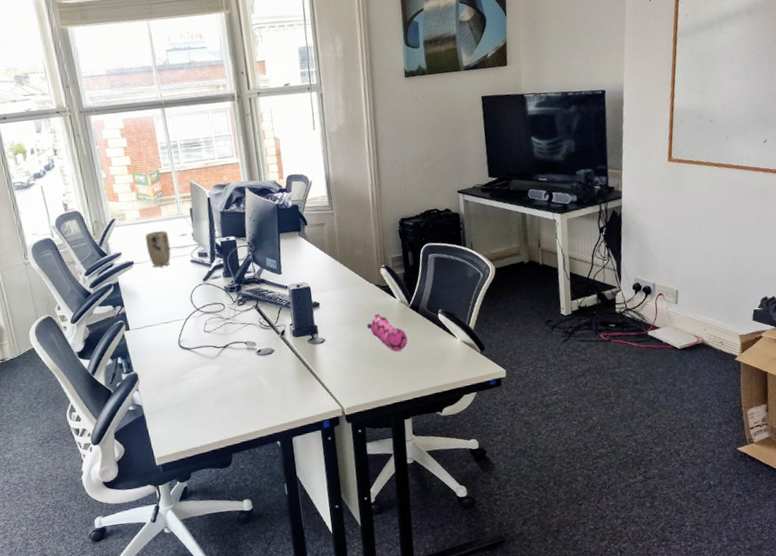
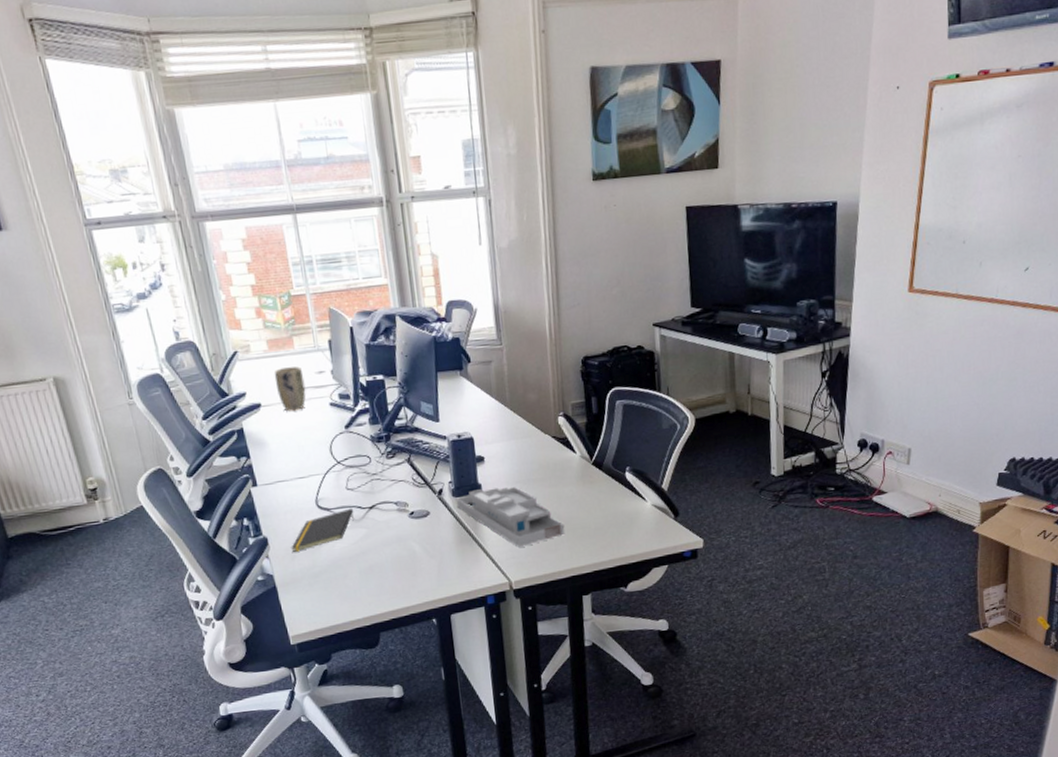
notepad: none [157,347,211,386] -> present [291,507,355,552]
desk organizer: none [296,328,389,380] -> present [456,487,565,548]
pencil case: present [366,313,408,351] -> none [540,470,589,516]

